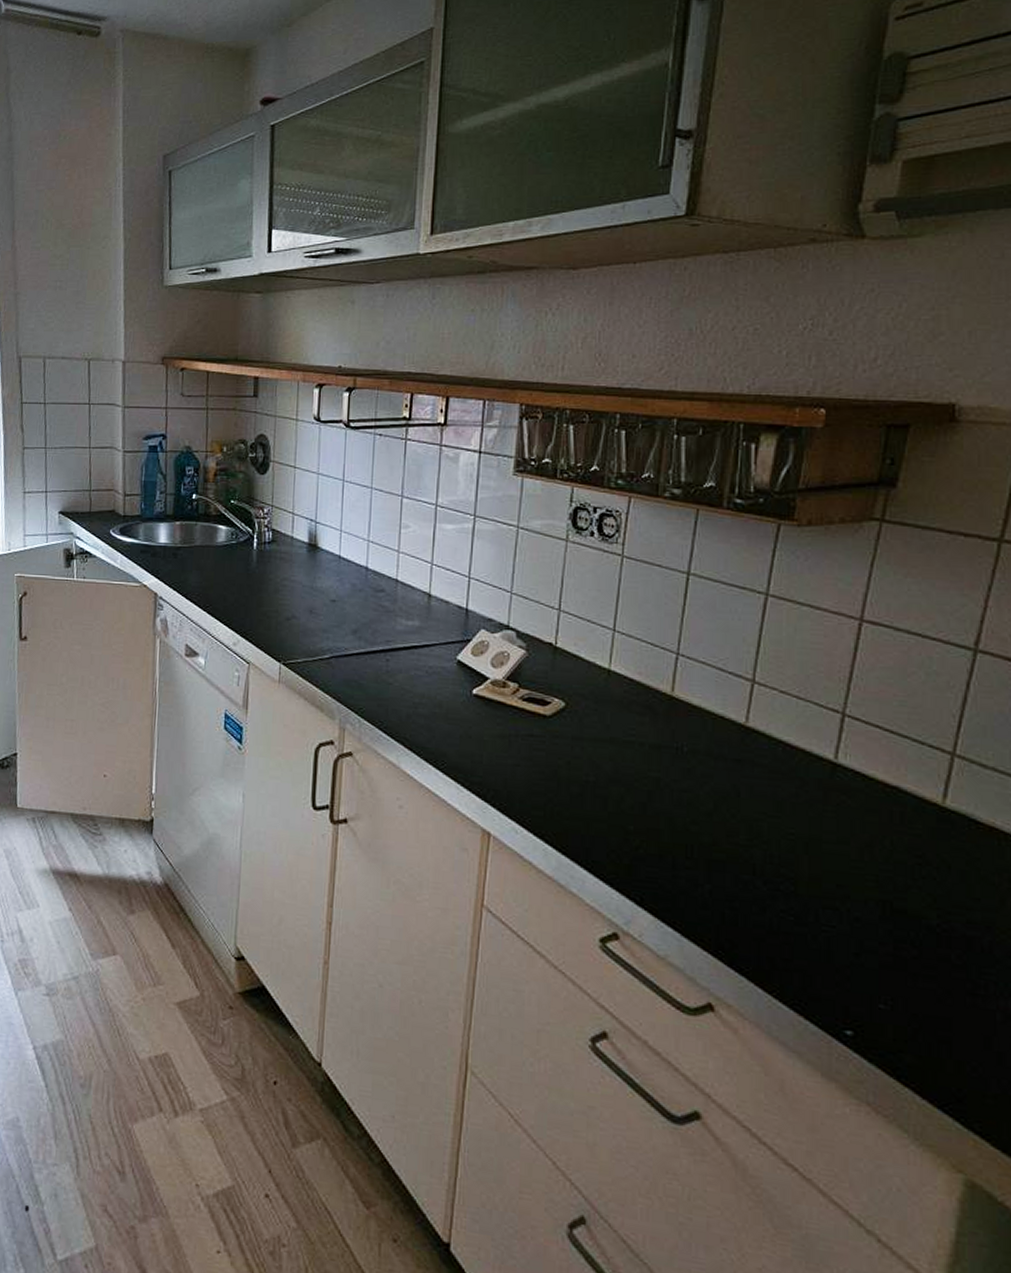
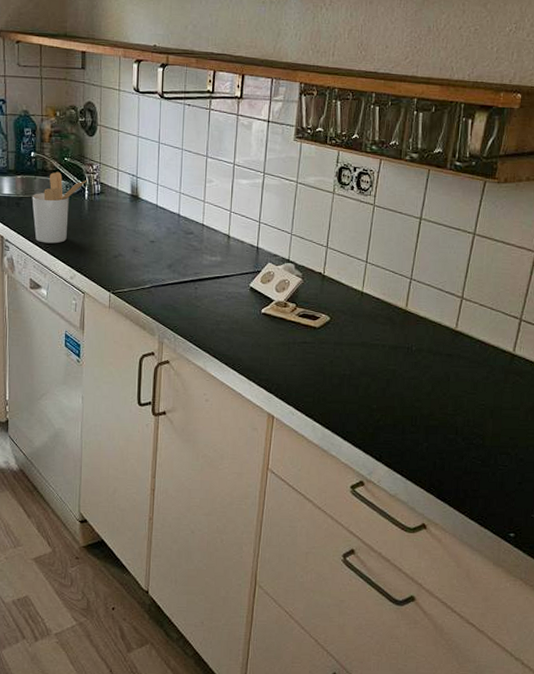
utensil holder: none [191,516,257,602] -> present [32,171,87,244]

